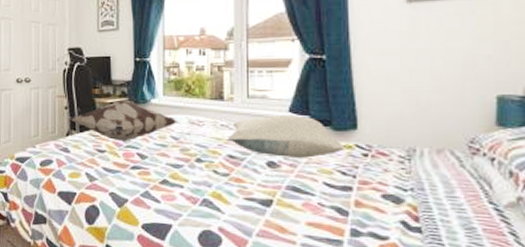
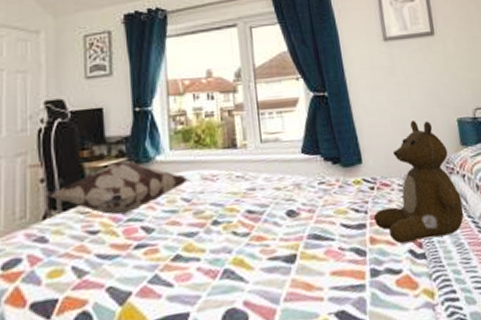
pillow: present [228,115,344,158] -> none [245,155,354,204]
teddy bear: none [364,91,484,217] -> present [374,119,464,244]

